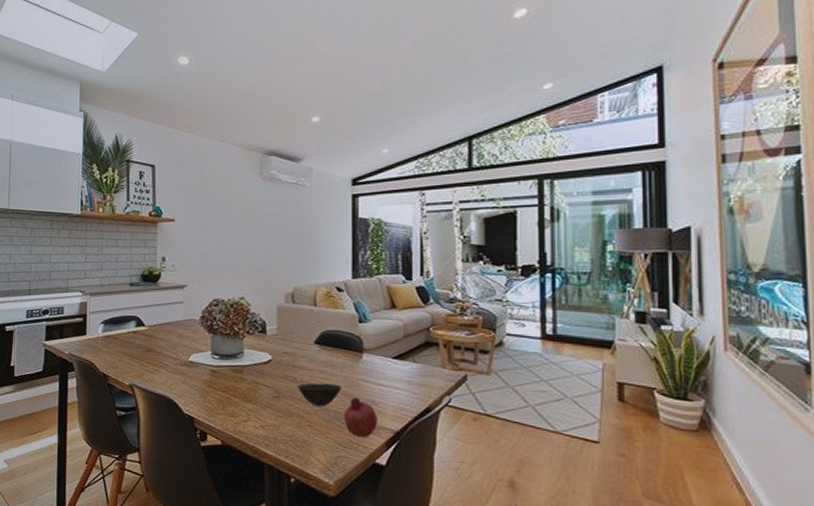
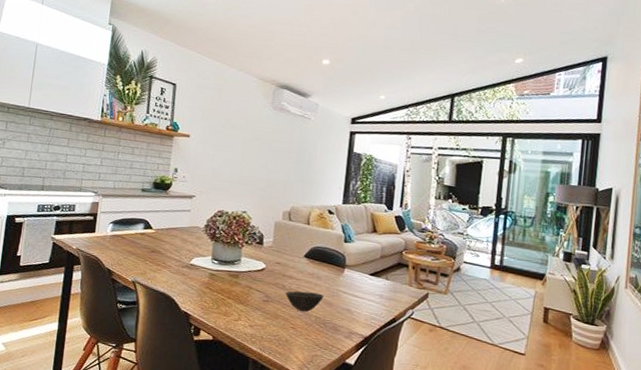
fruit: present [344,397,378,438] -> none [323,305,352,341]

